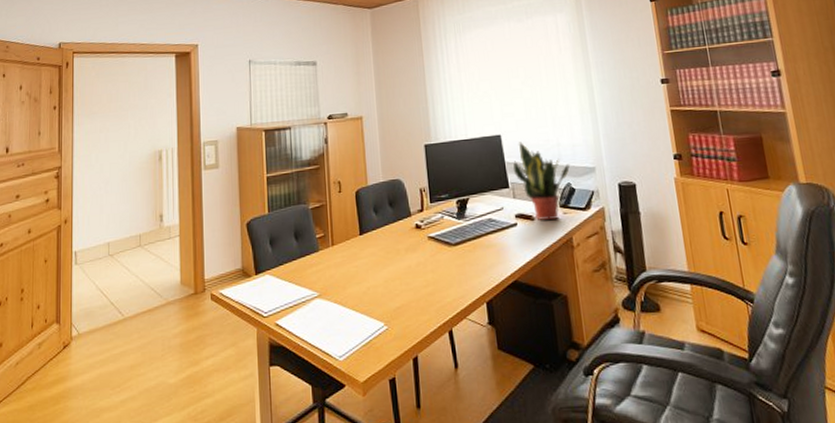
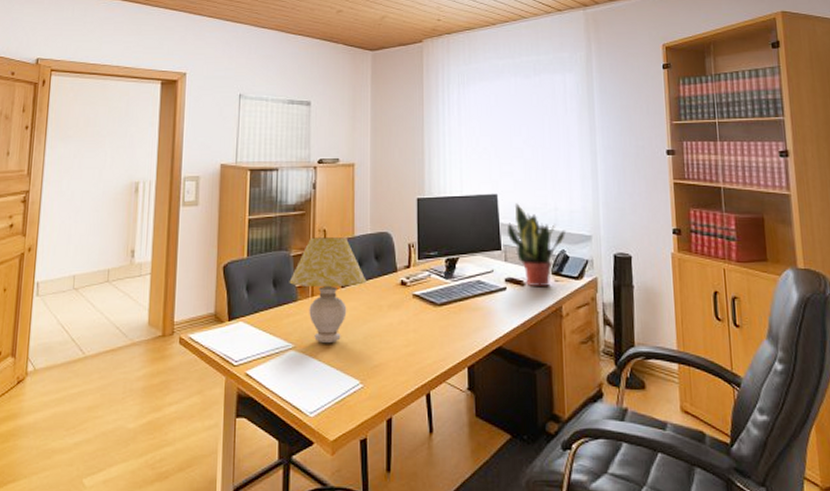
table lamp: none [309,187,383,290] -> present [289,237,367,344]

